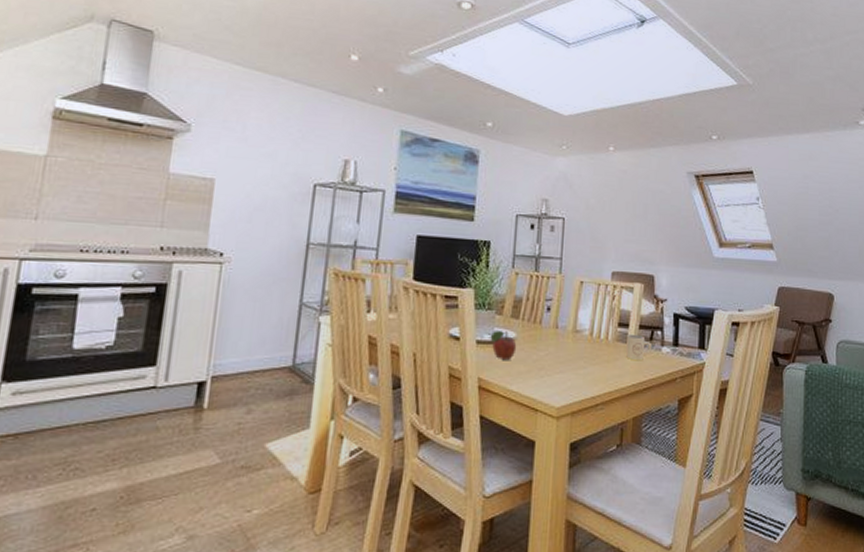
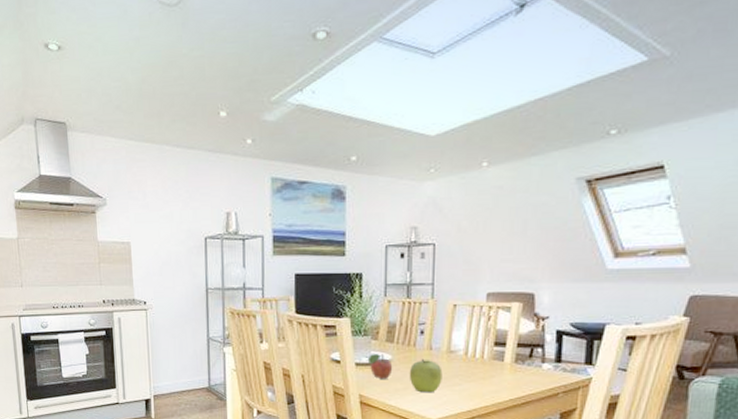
fruit: none [533,338,568,377] -> present [409,358,443,393]
mug: present [625,333,651,361] -> none [502,352,531,378]

